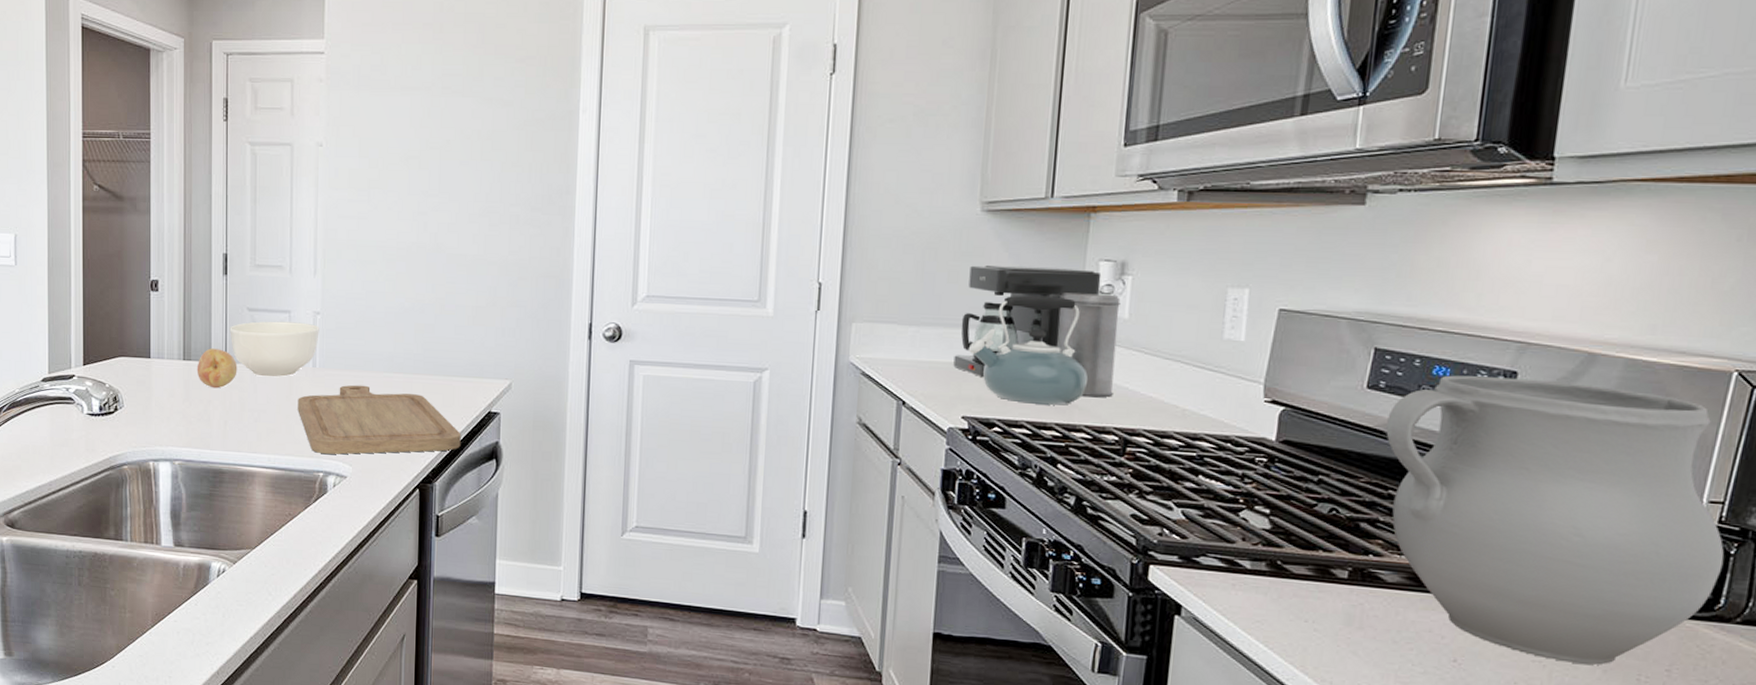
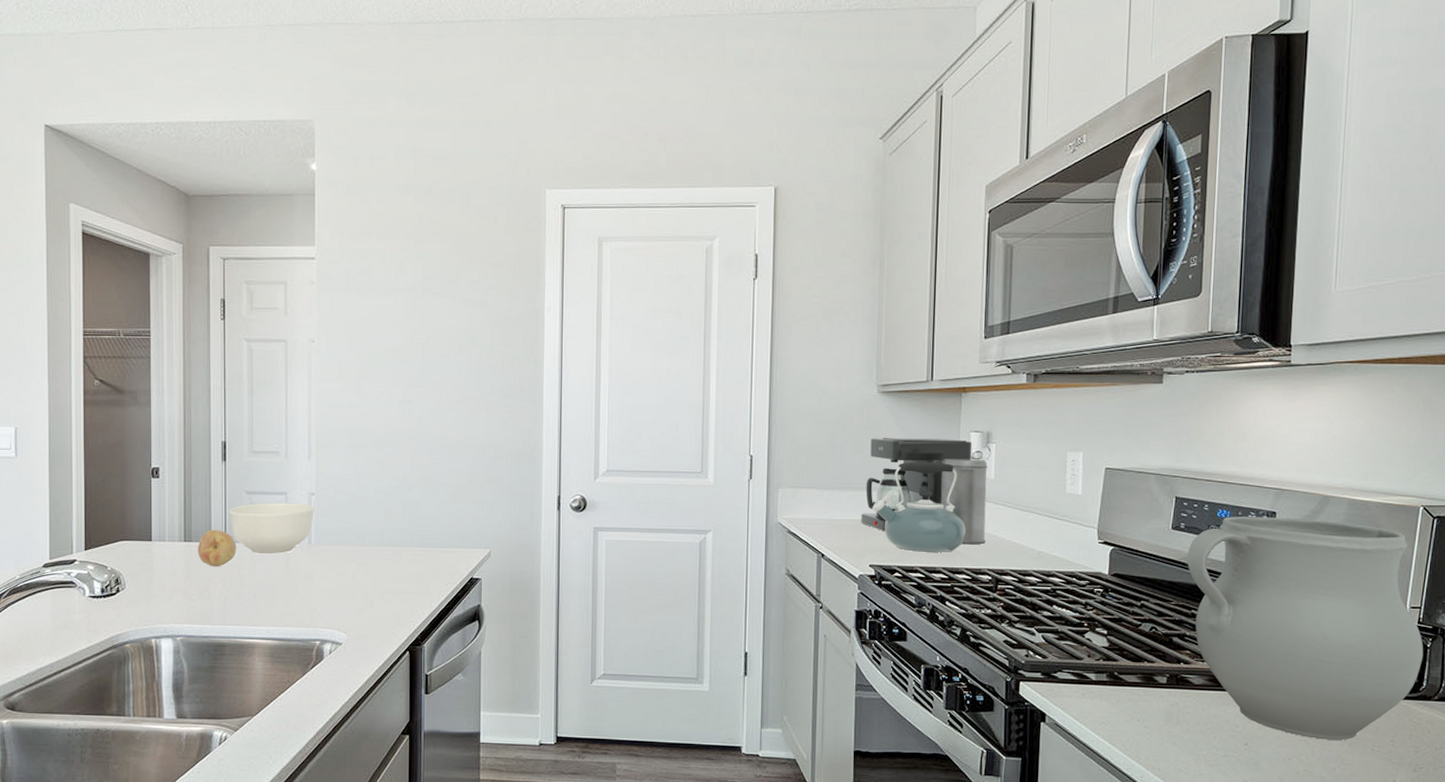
chopping board: present [298,384,461,455] -> none [295,558,447,624]

